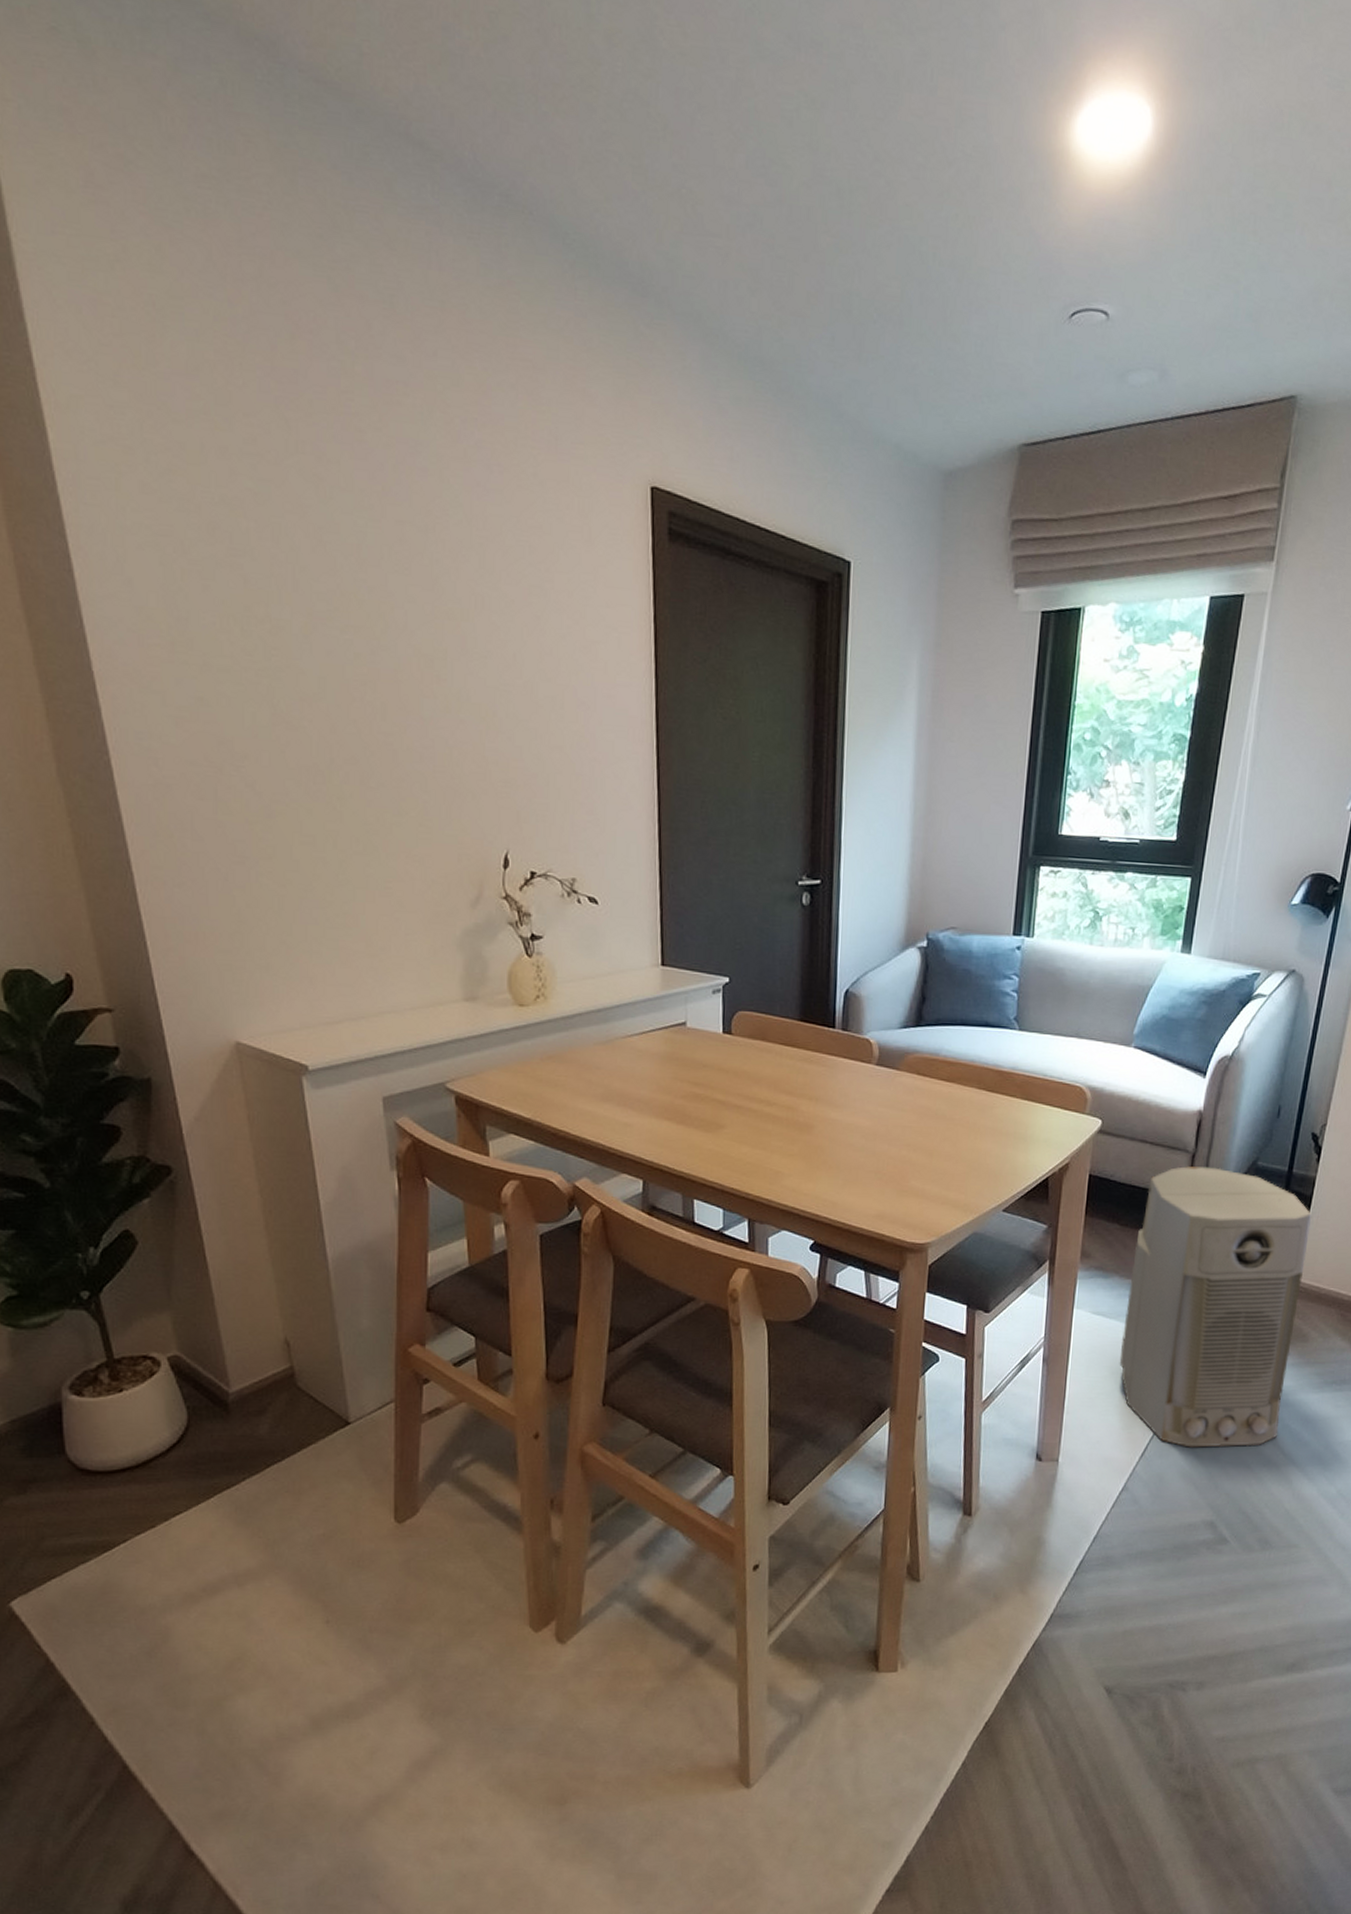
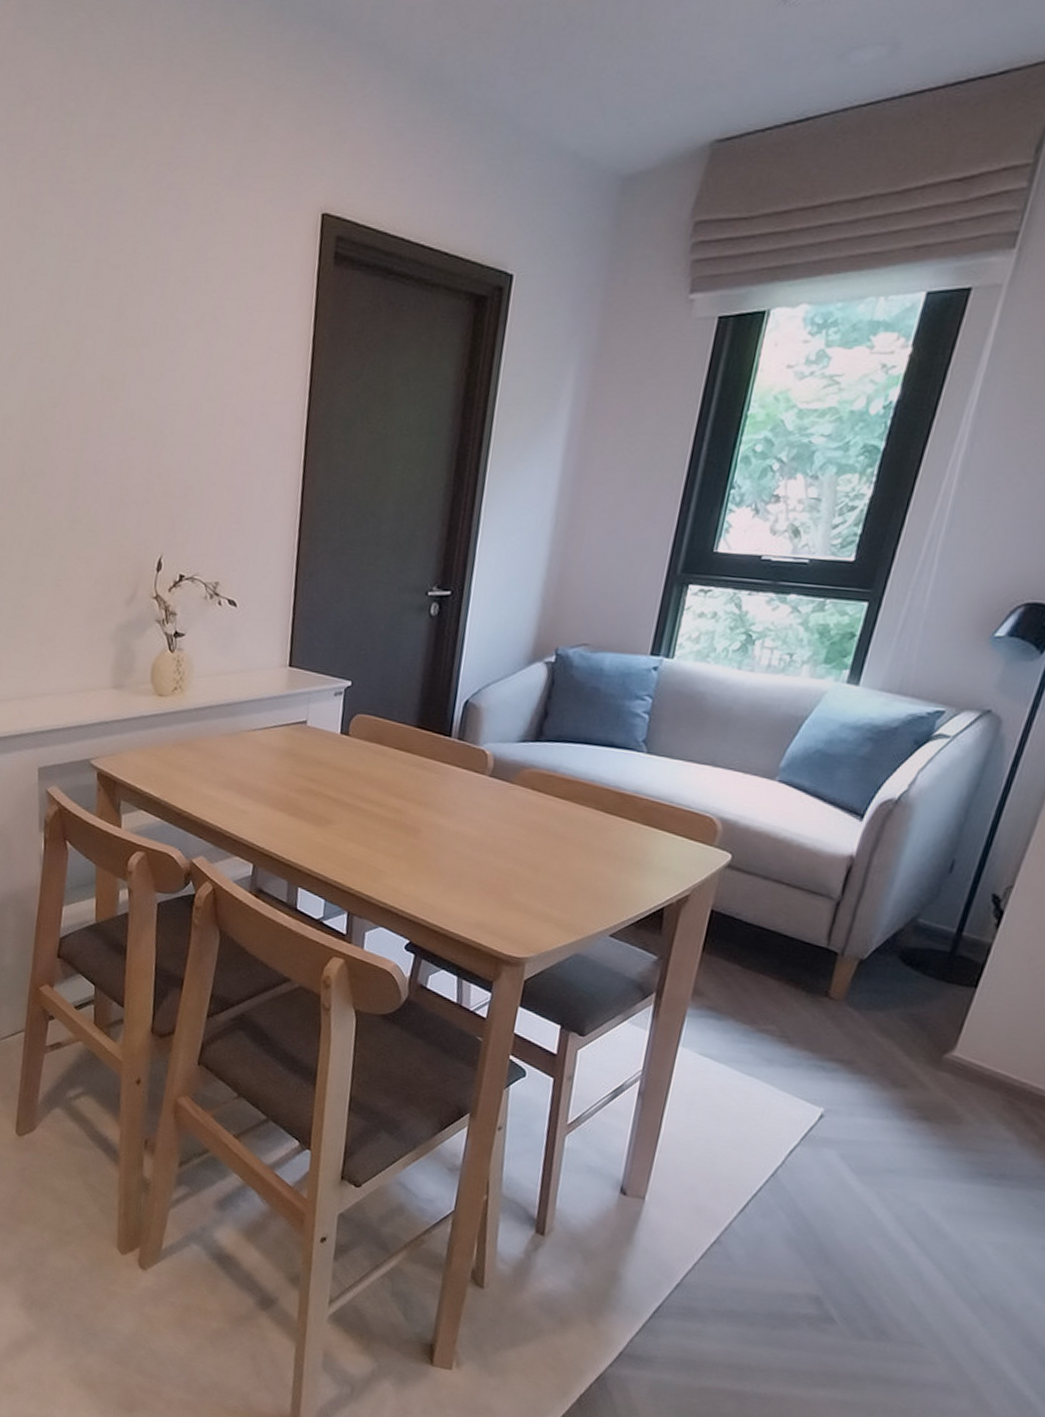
air purifier: present [1119,1166,1311,1448] -> none [724,913,982,1227]

